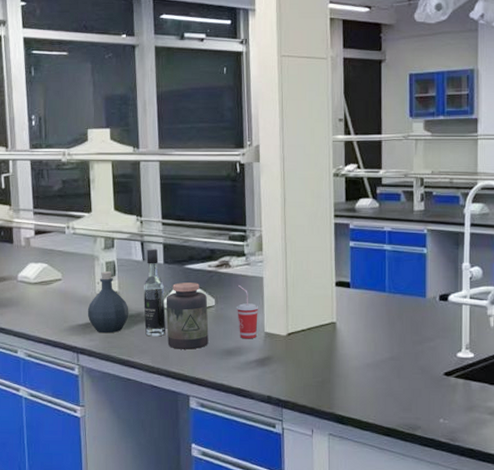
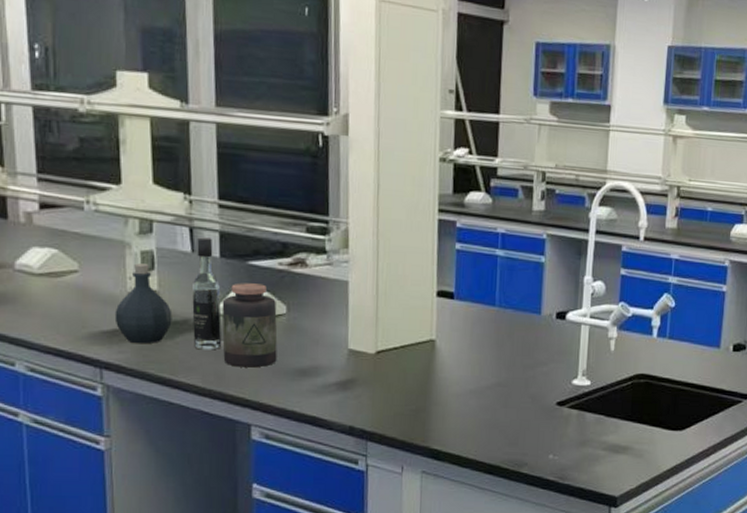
beverage cup: present [236,284,259,339] -> none [313,289,342,357]

